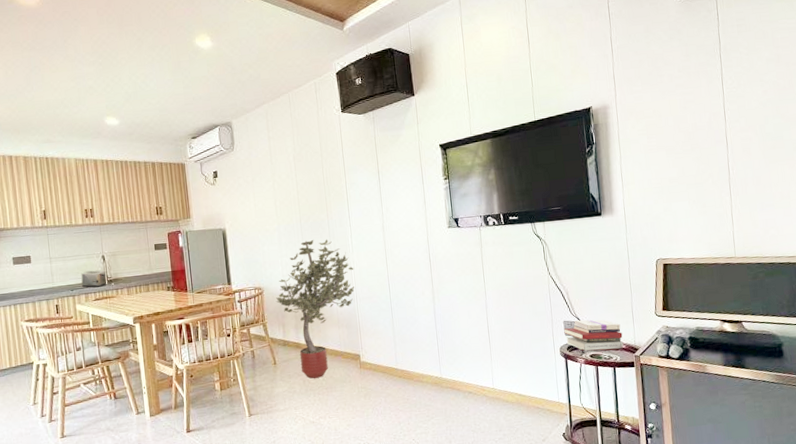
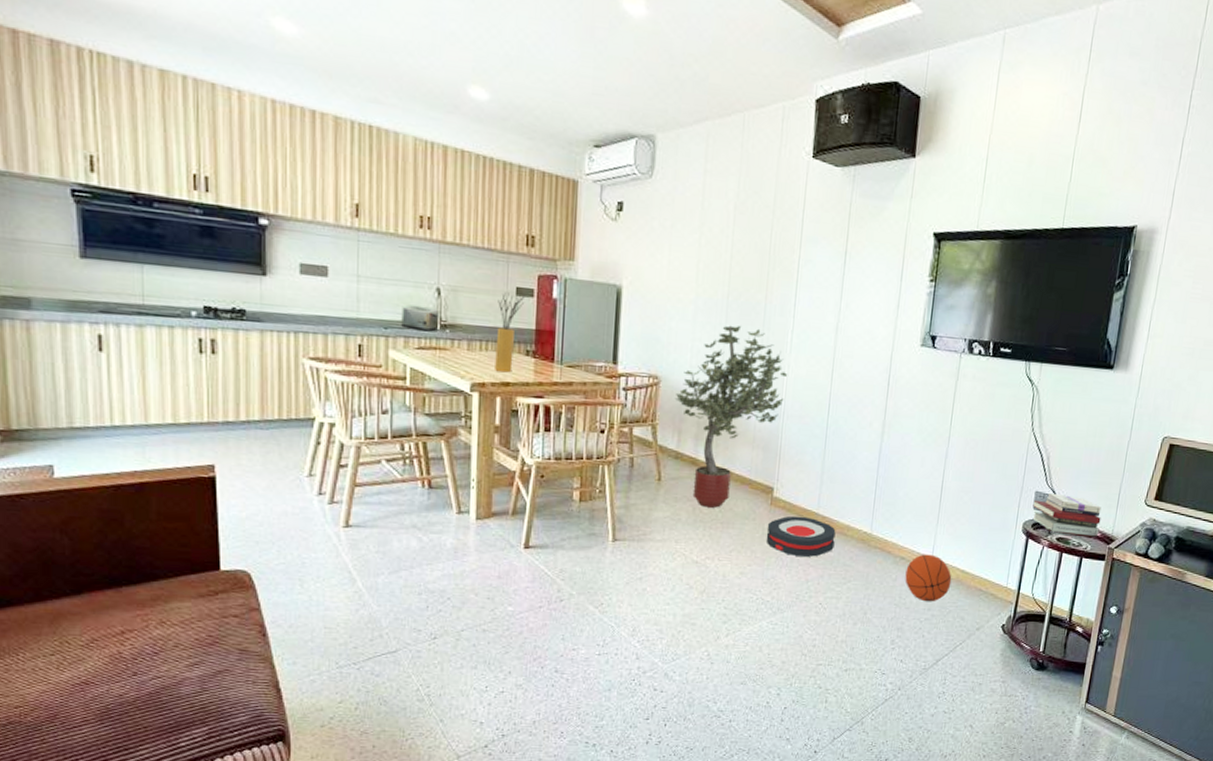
vase: none [143,247,162,306] -> present [495,292,526,373]
robot vacuum: none [361,372,415,405] -> present [766,516,836,557]
basketball: none [475,385,514,425] -> present [905,554,952,602]

